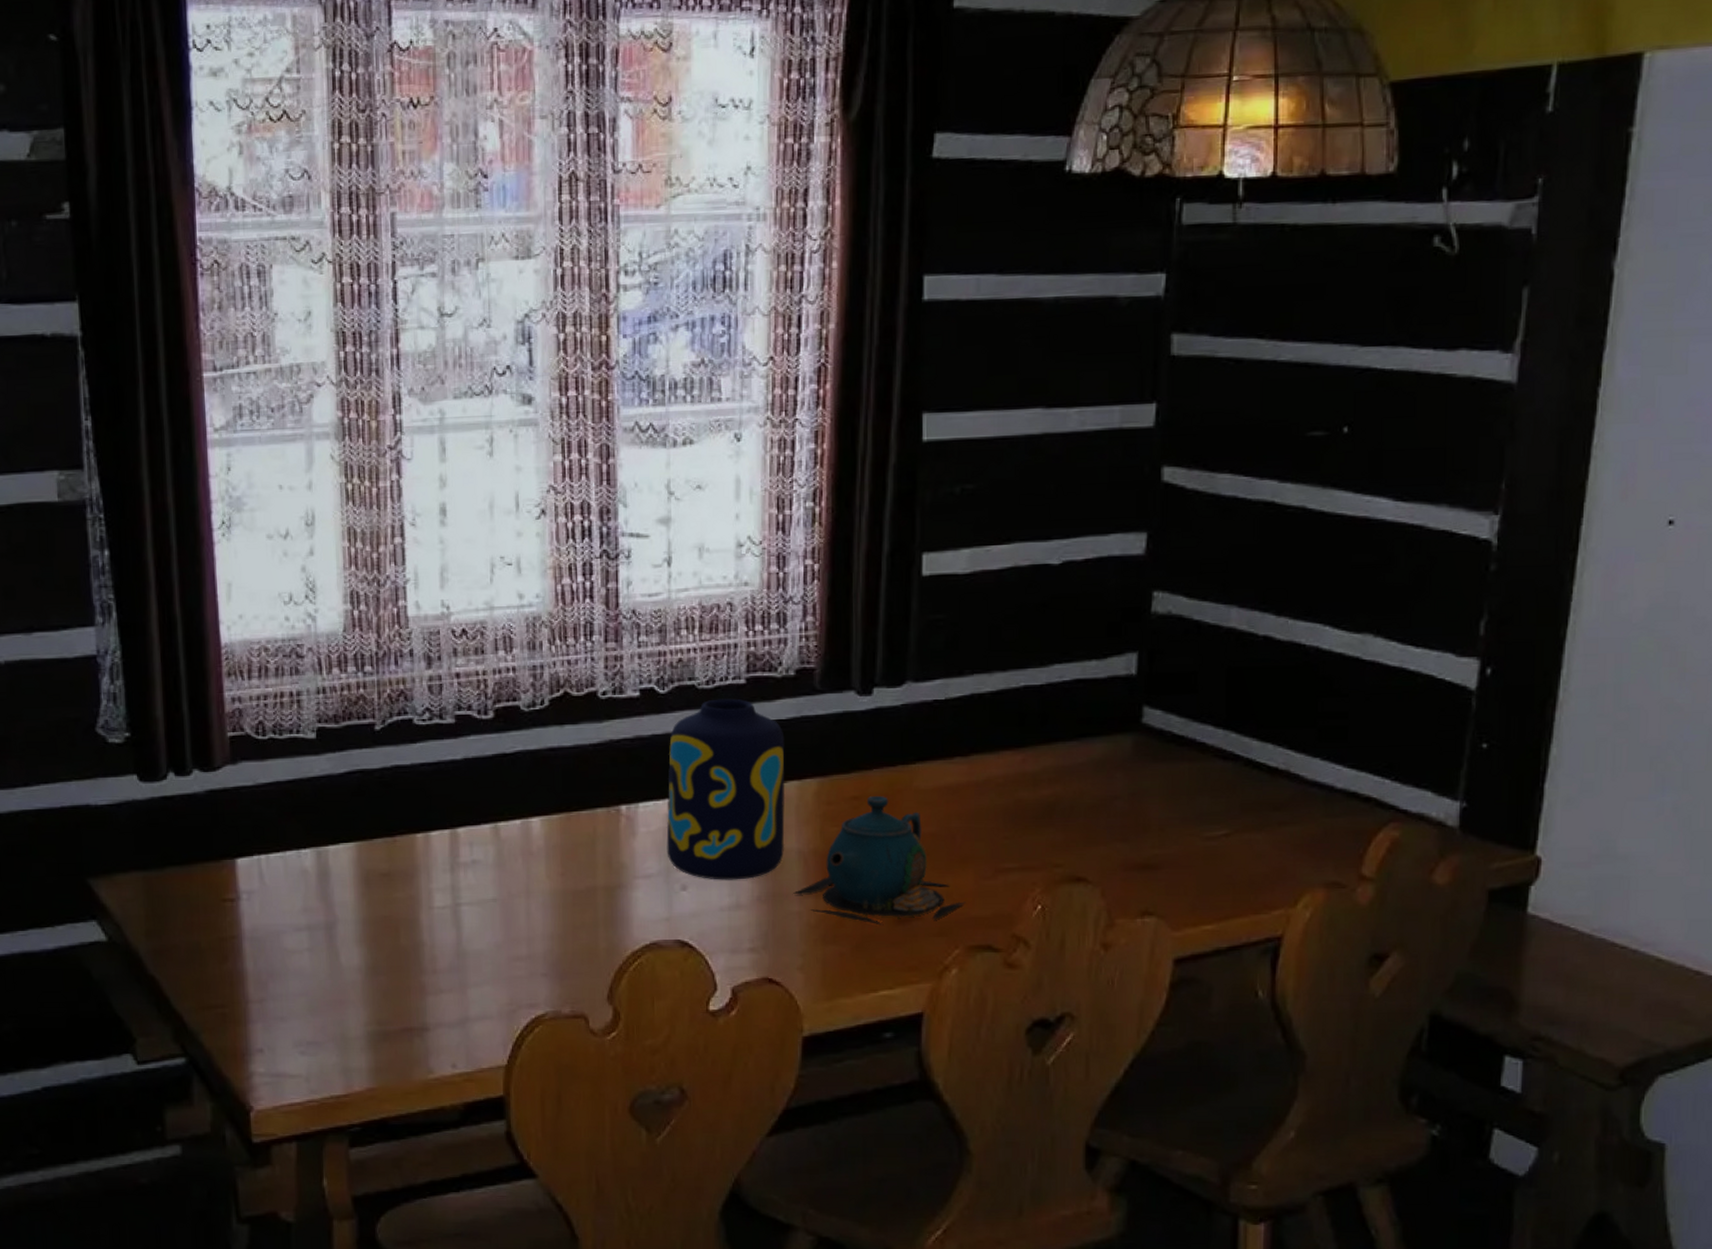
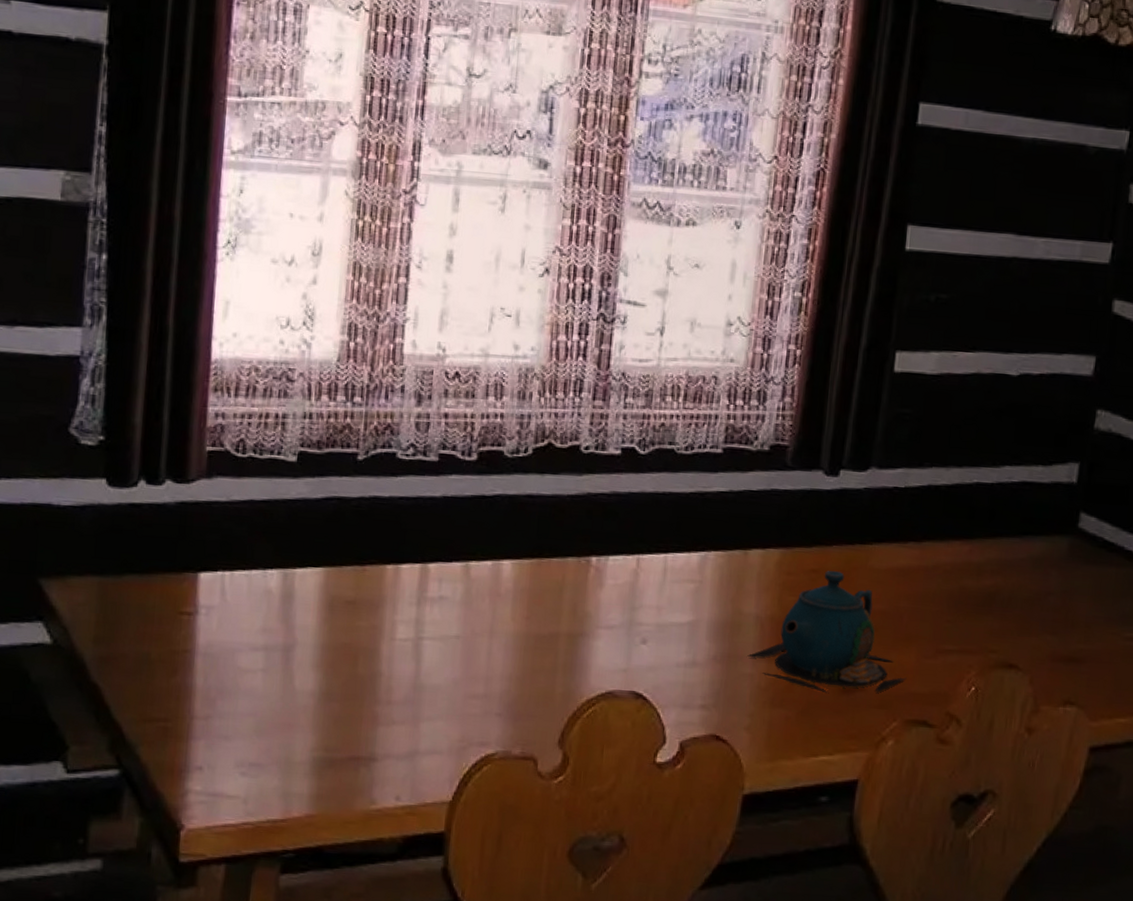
vase: present [666,698,786,880] -> none [631,465,754,639]

